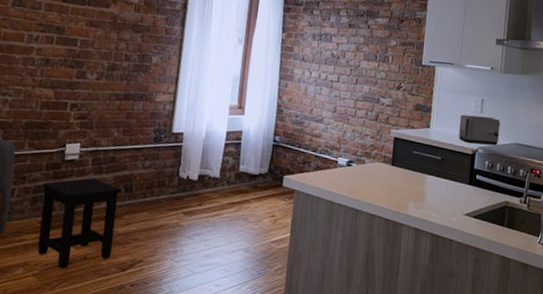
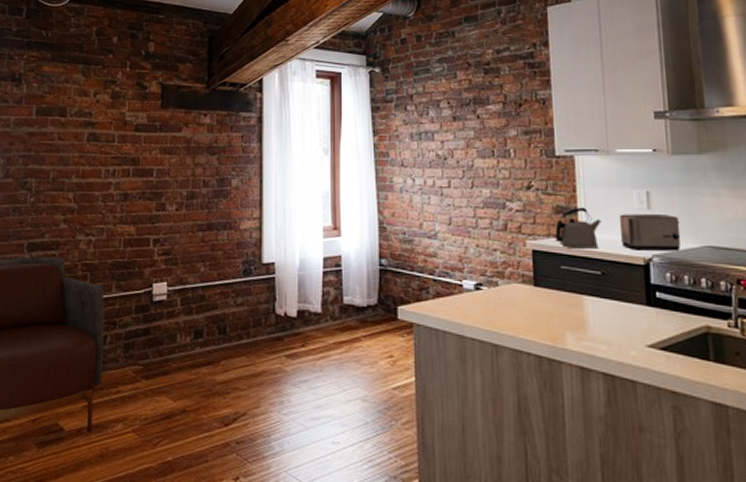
side table: present [37,177,121,269] -> none [133,319,214,424]
kettle: none [412,106,448,140] -> present [555,207,602,249]

